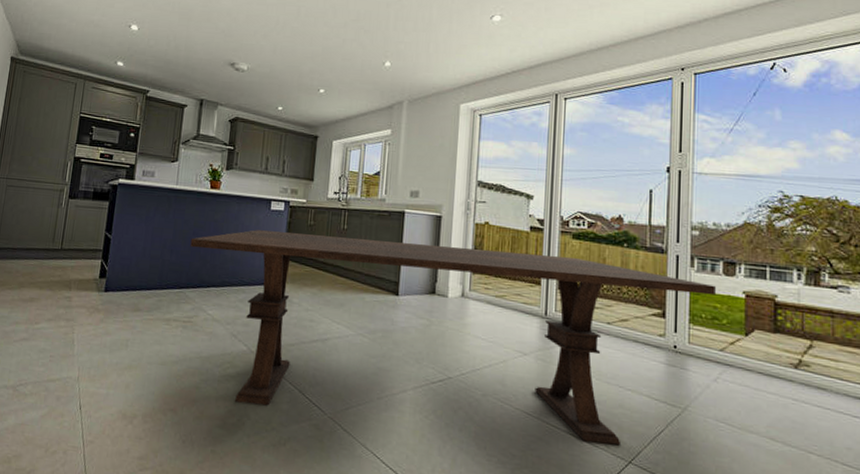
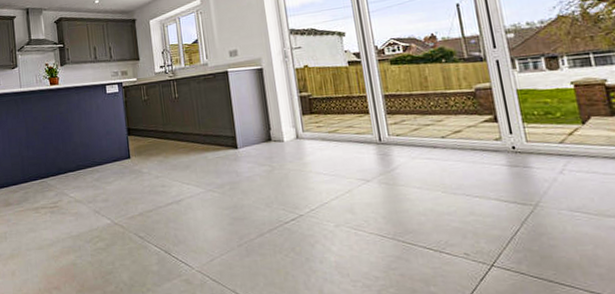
dining table: present [190,230,716,446] -> none [42,81,543,271]

